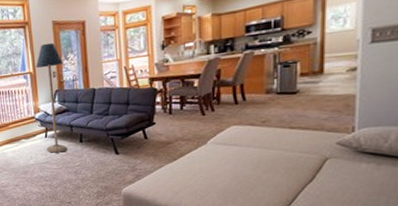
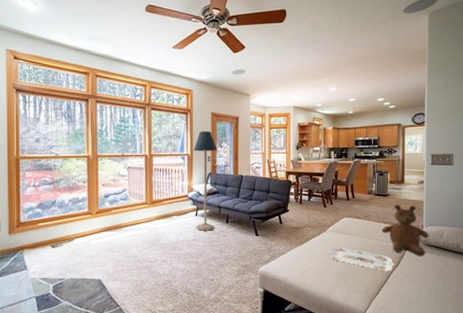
serving tray: none [208,160,307,188] -> present [327,246,394,271]
teddy bear: none [287,102,364,168] -> present [382,204,429,257]

